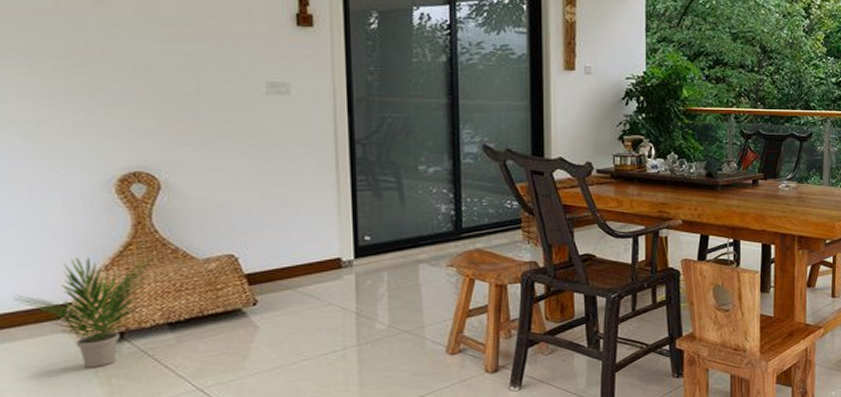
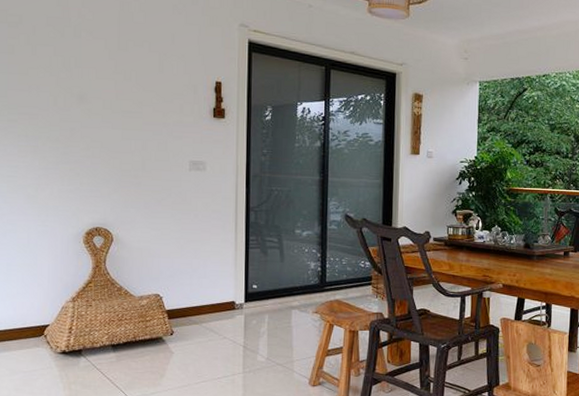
potted plant: present [13,255,156,368] -> none [12,291,106,375]

